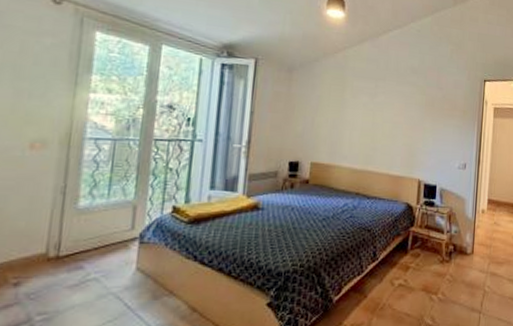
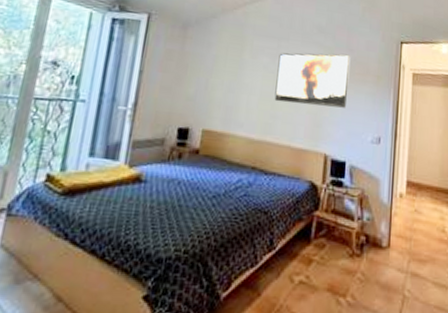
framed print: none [374,92,441,140] -> present [274,53,351,108]

